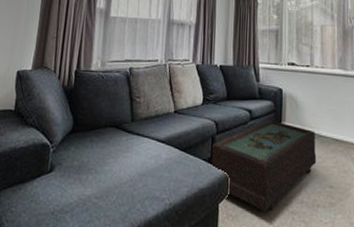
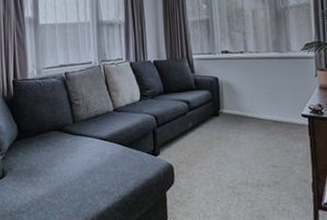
coffee table: present [211,119,317,211] -> none [153,108,258,195]

